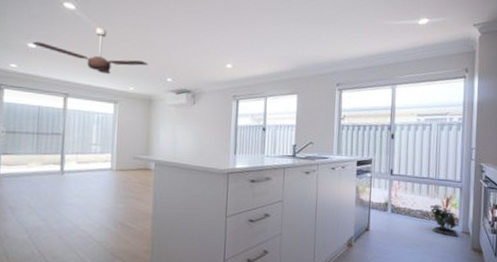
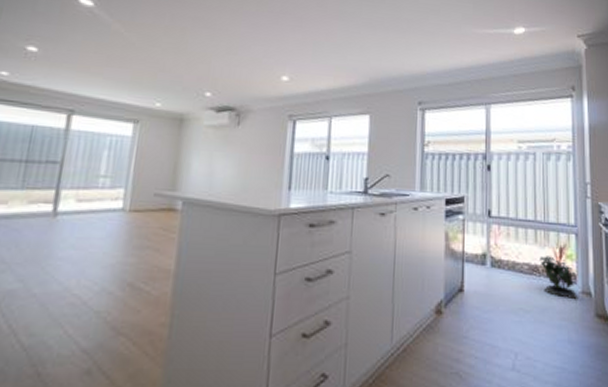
ceiling fan: present [32,28,148,75] -> none [33,29,183,87]

